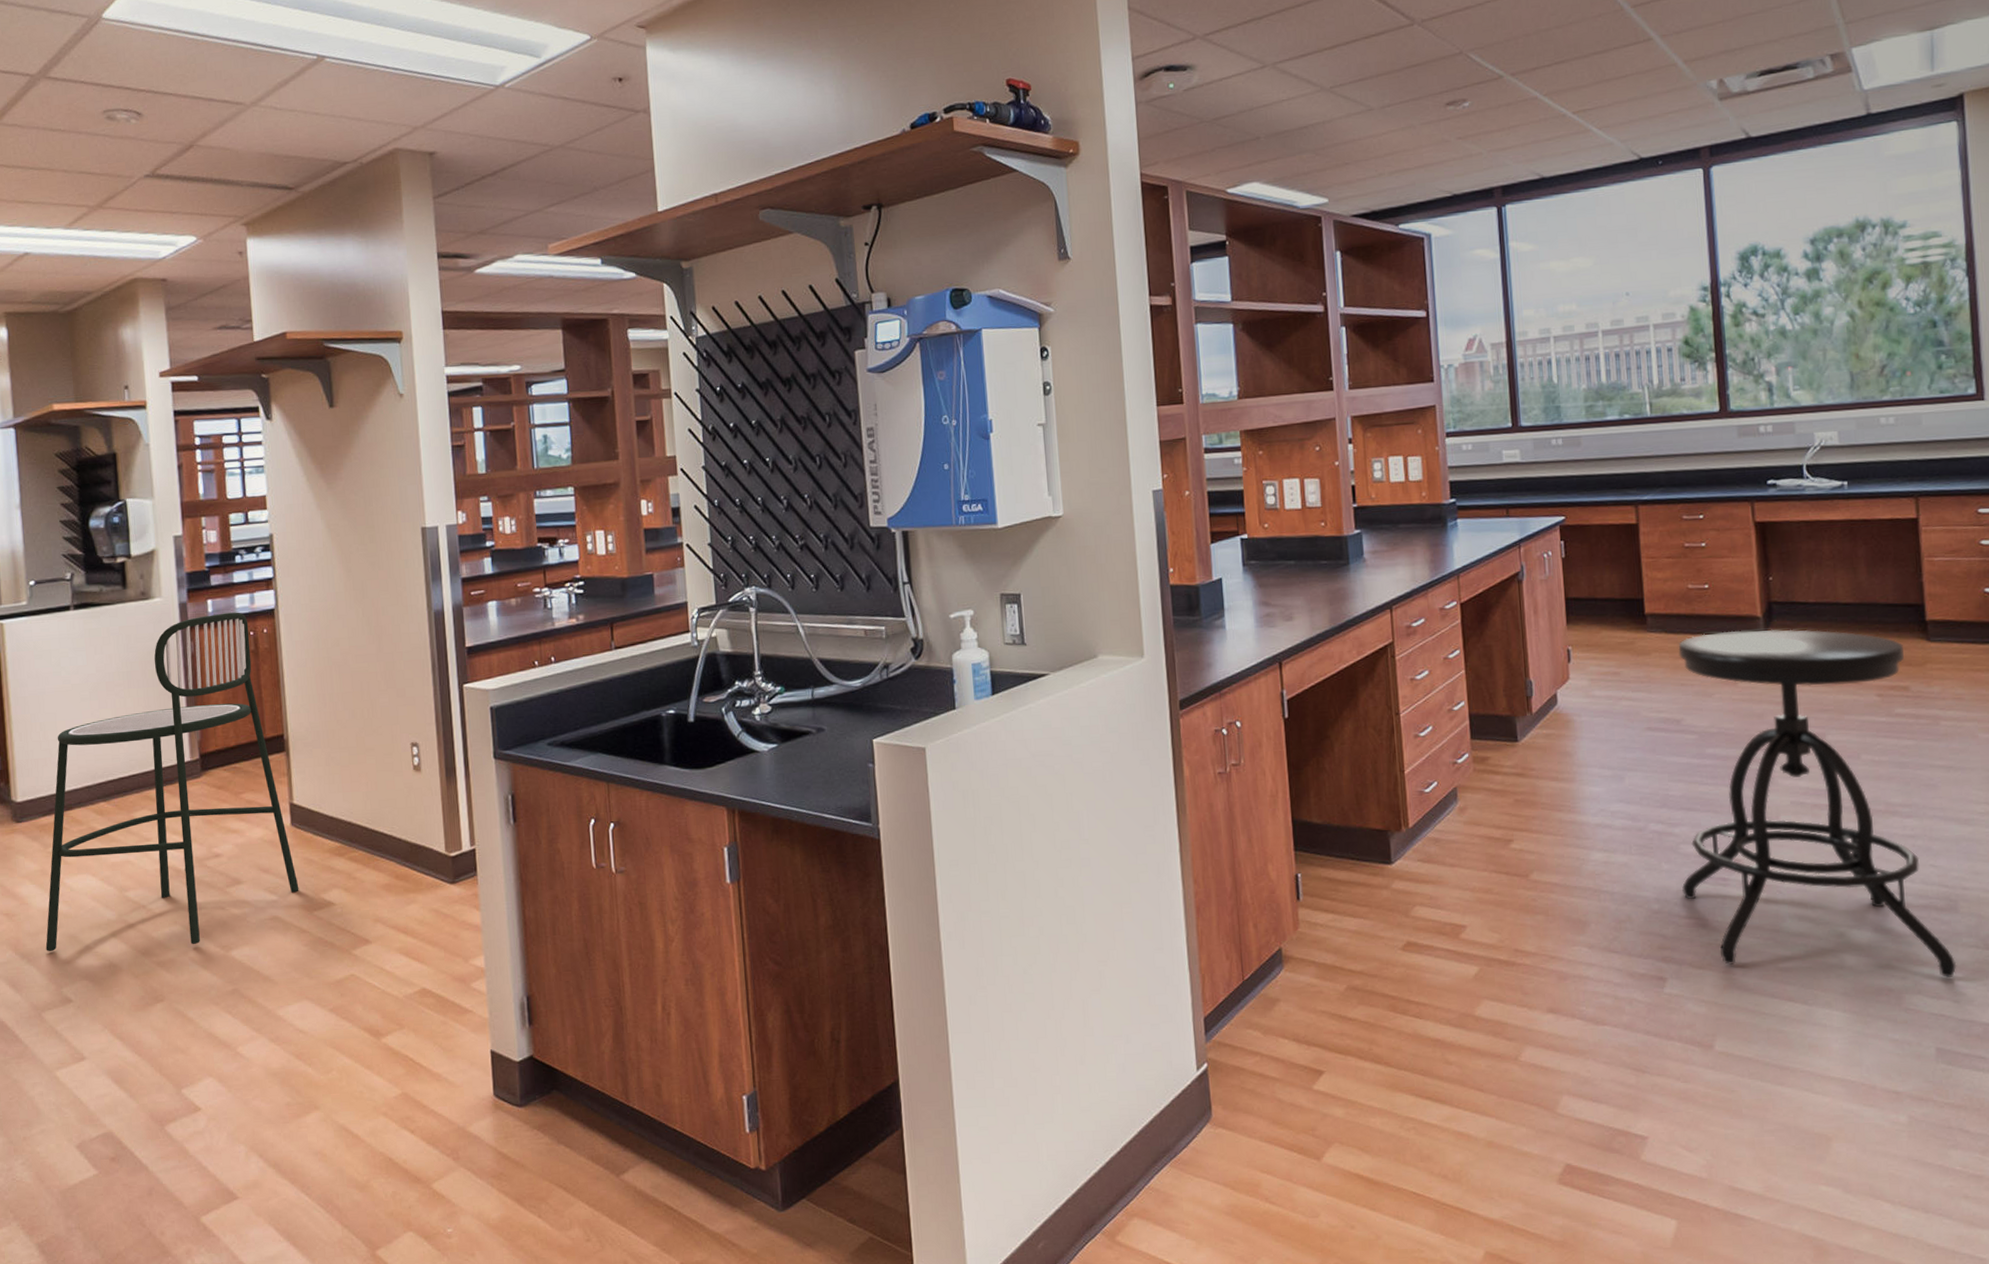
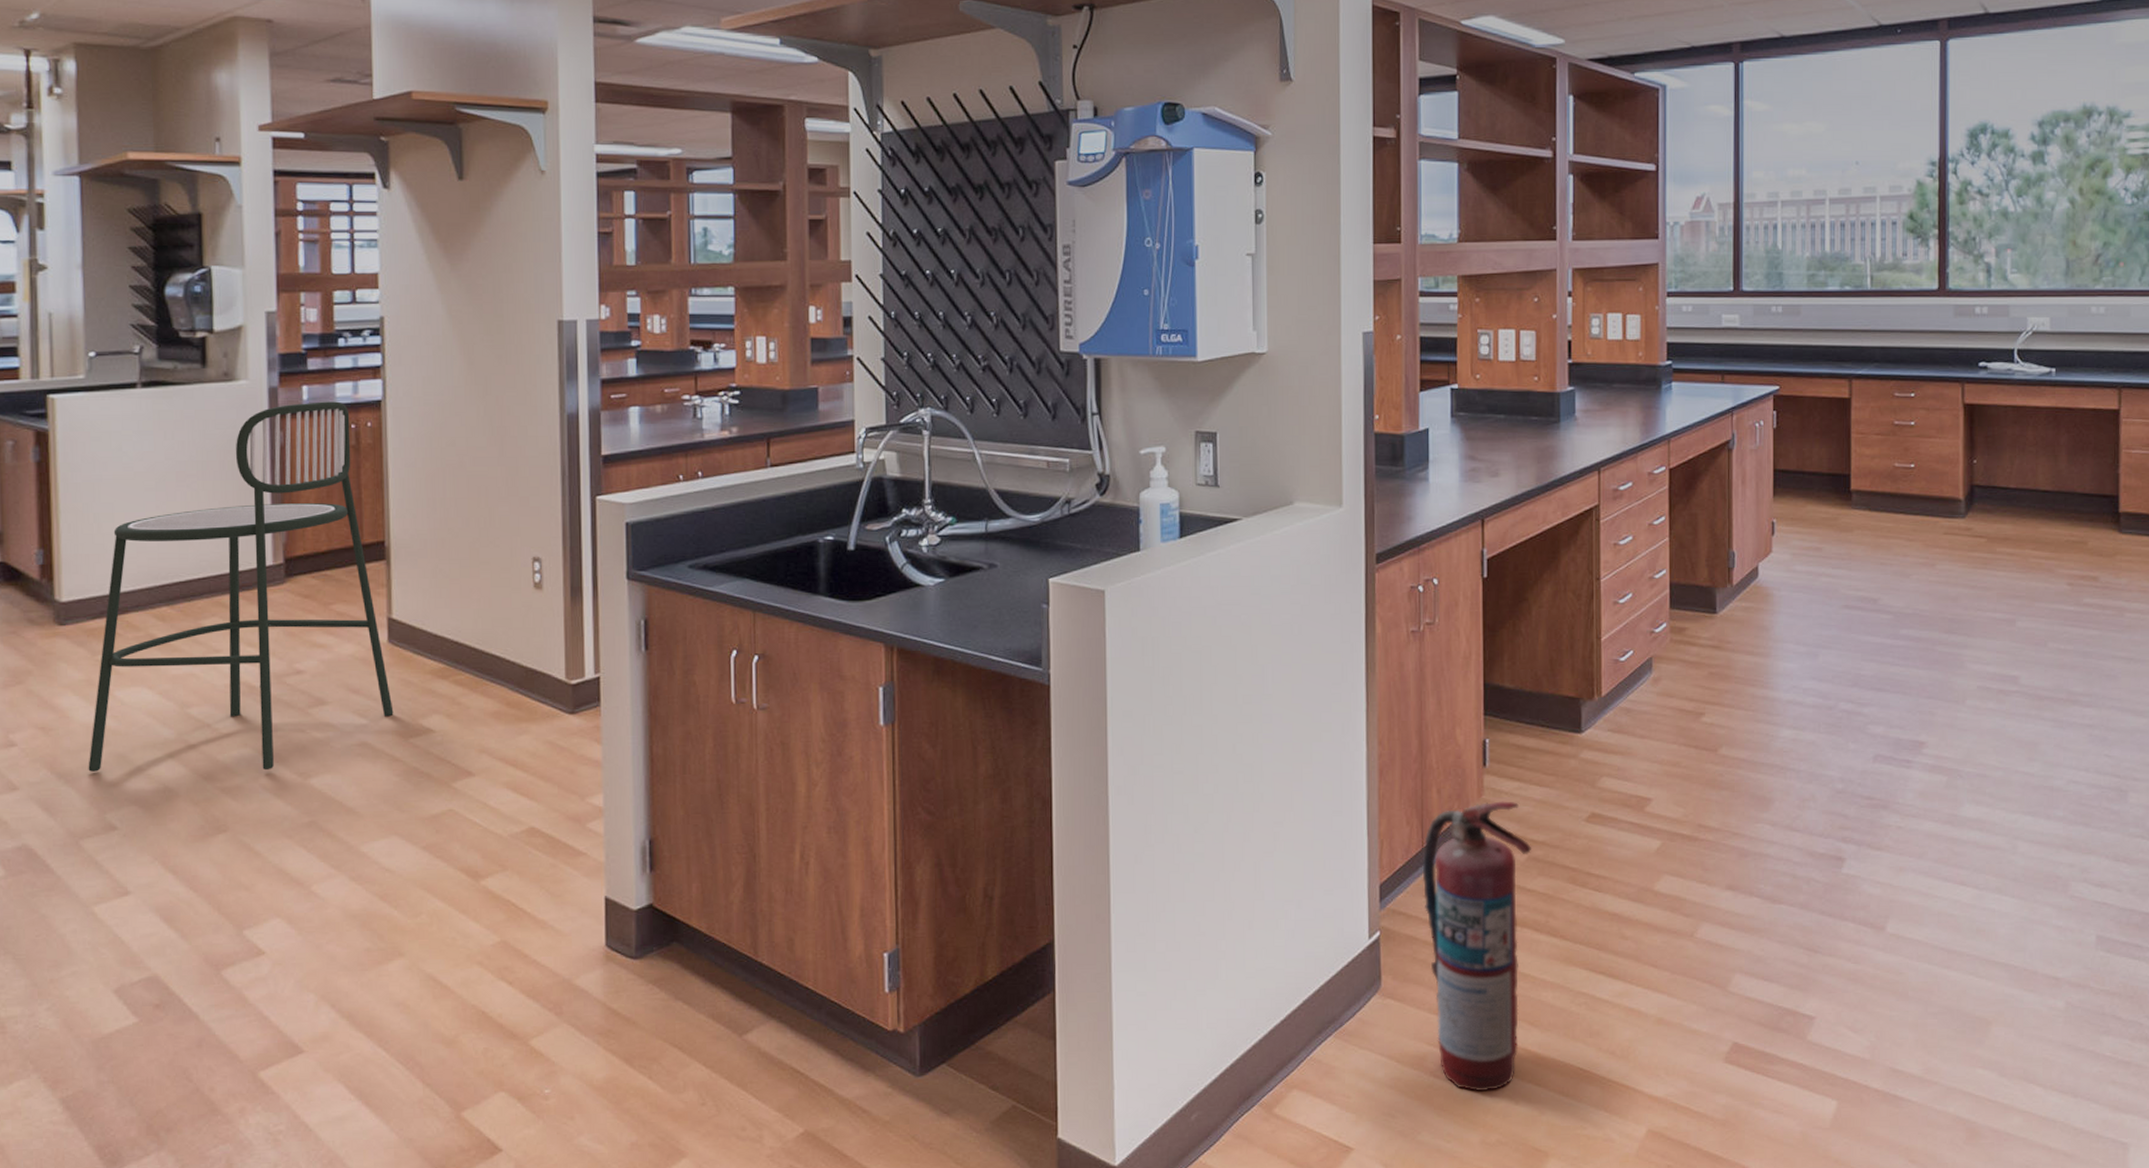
fire extinguisher: none [1243,933,1351,1217] -> present [1422,801,1532,1092]
stool: present [1678,629,1957,977] -> none [1867,512,2122,866]

